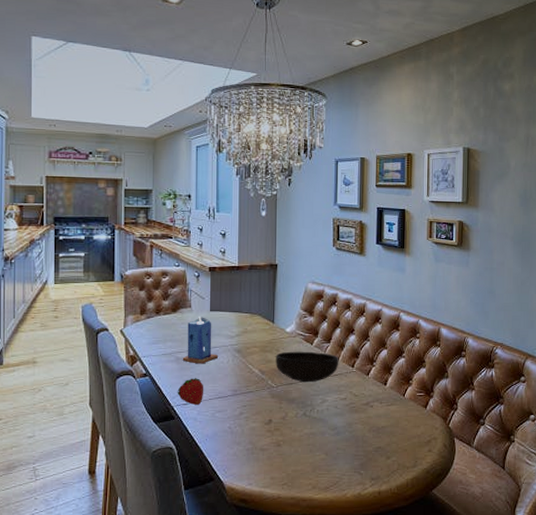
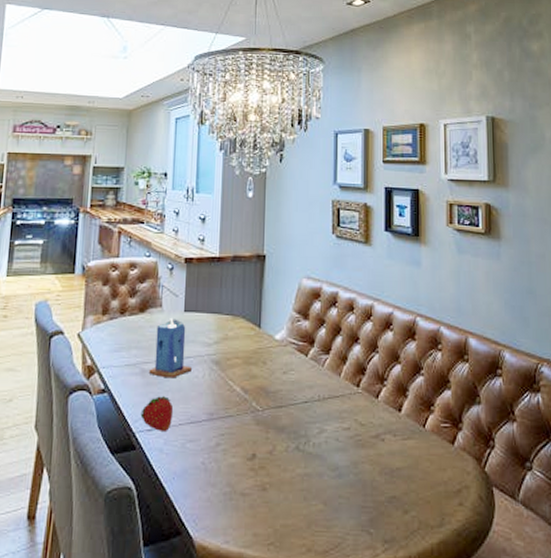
bowl: present [276,351,339,383] -> none [262,364,341,406]

